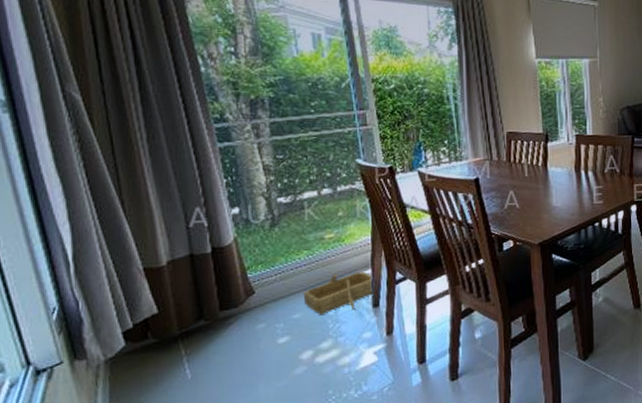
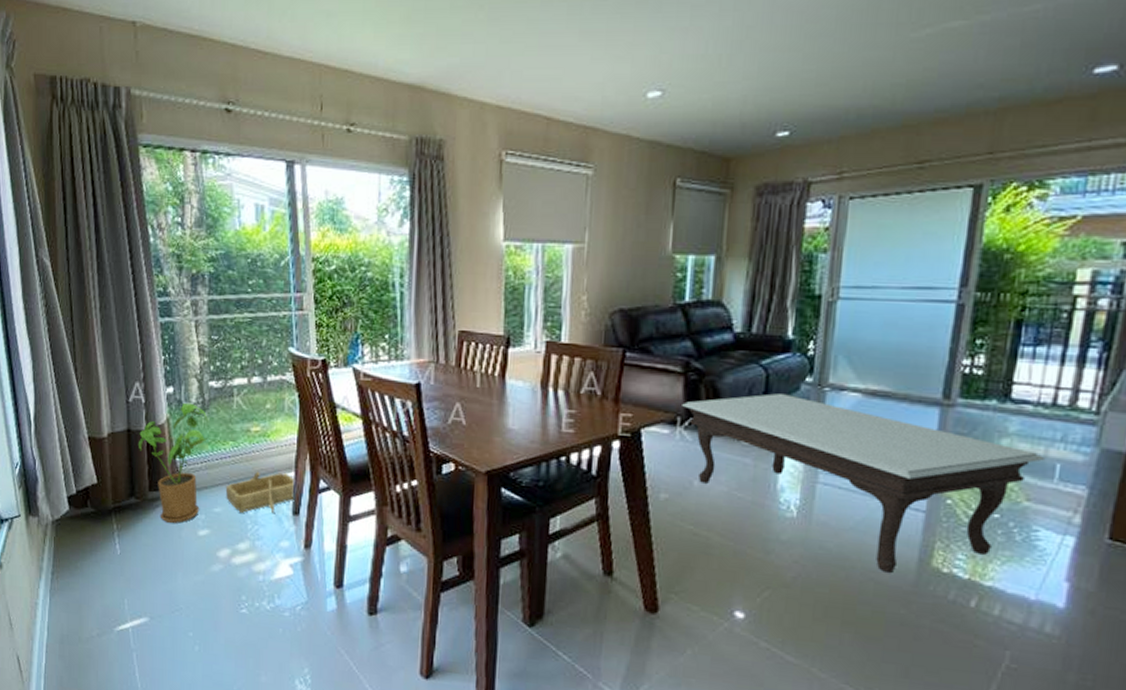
house plant: none [203,220,282,338] -> present [138,402,209,523]

